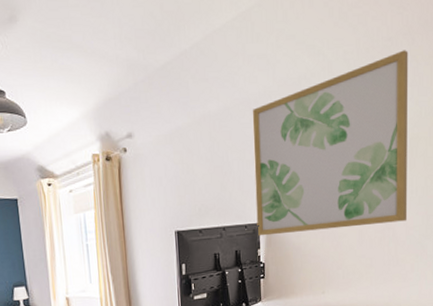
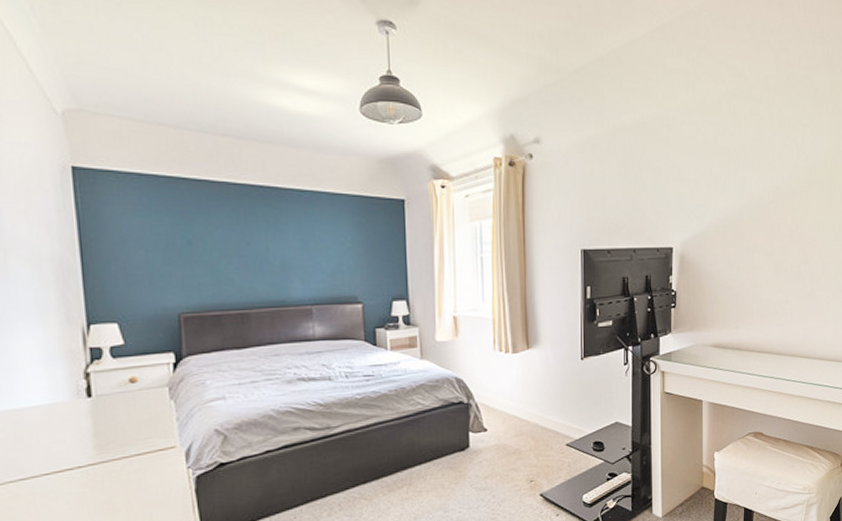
wall art: present [252,50,408,236] -> none [669,81,828,262]

